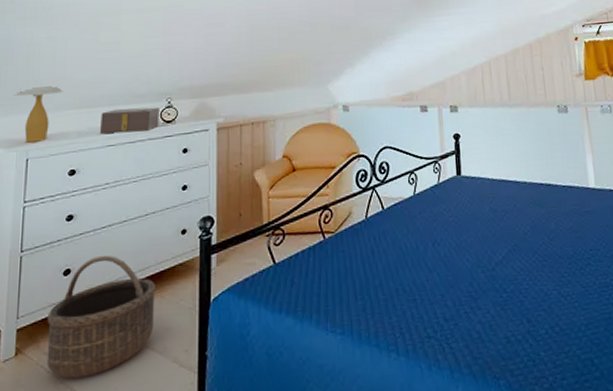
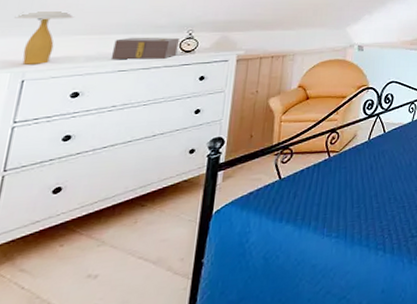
basket: present [47,255,156,379] -> none [21,173,156,294]

